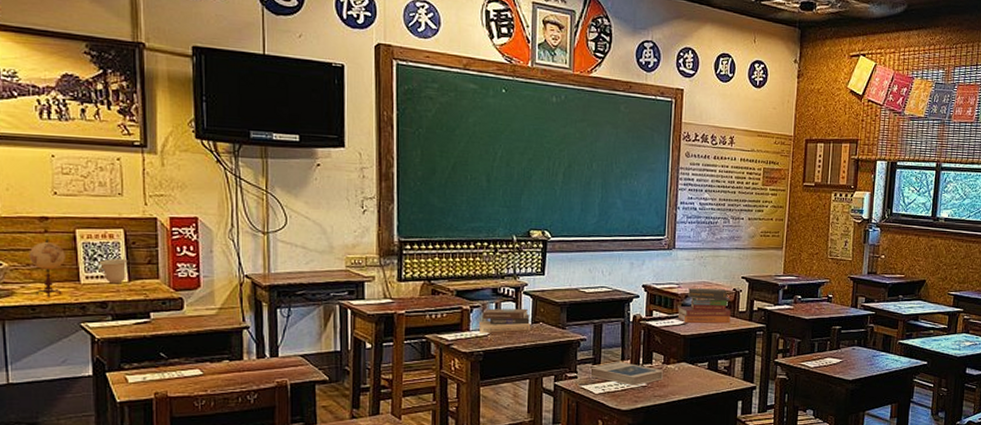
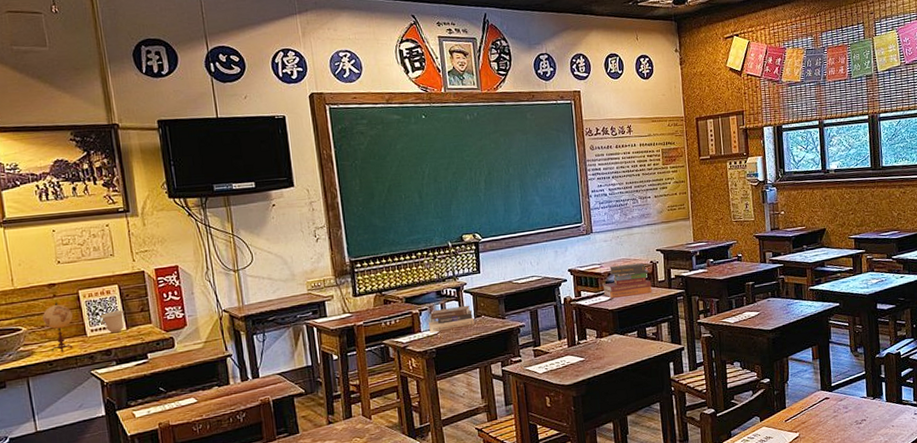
hardback book: present [589,362,664,387] -> none [531,341,599,363]

